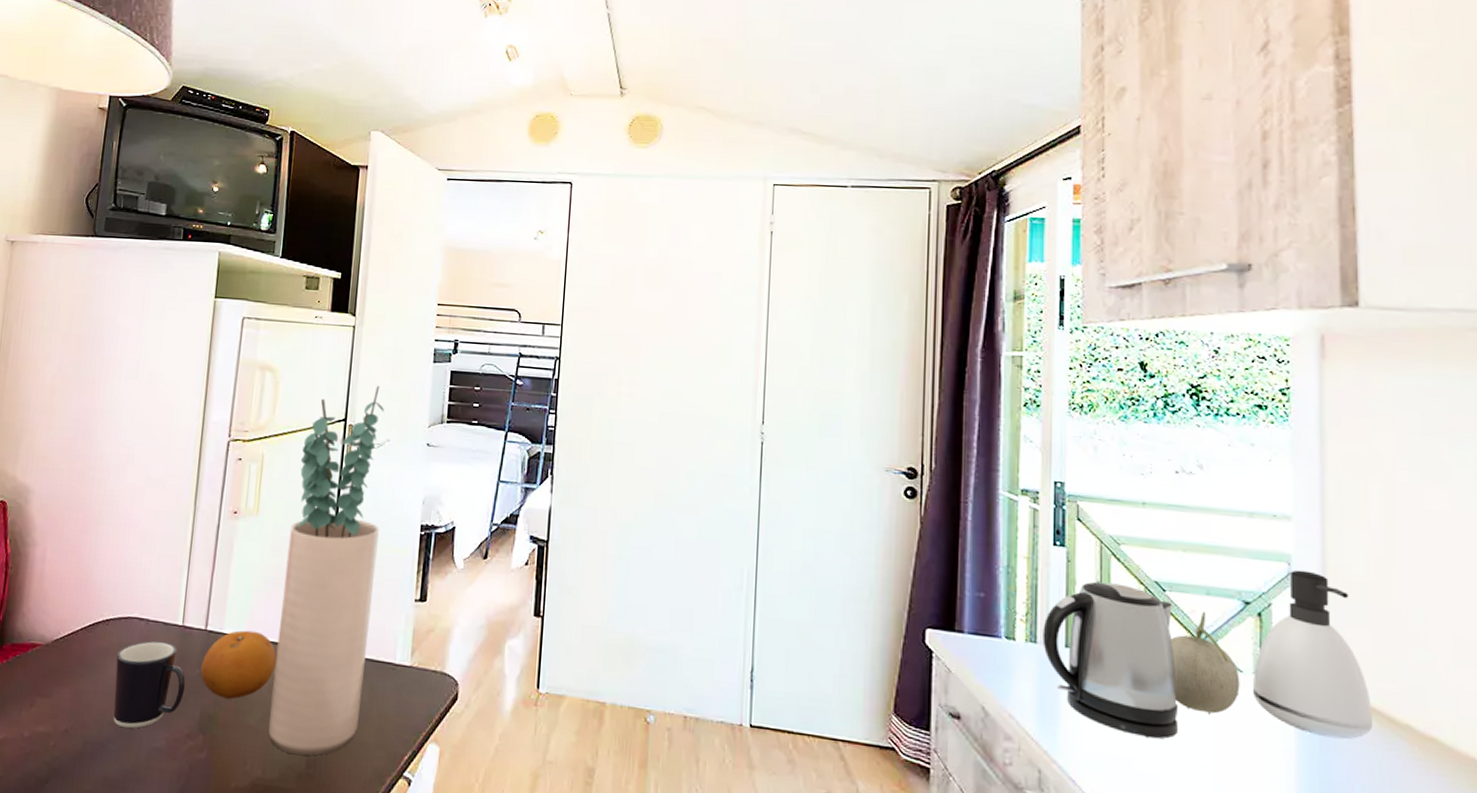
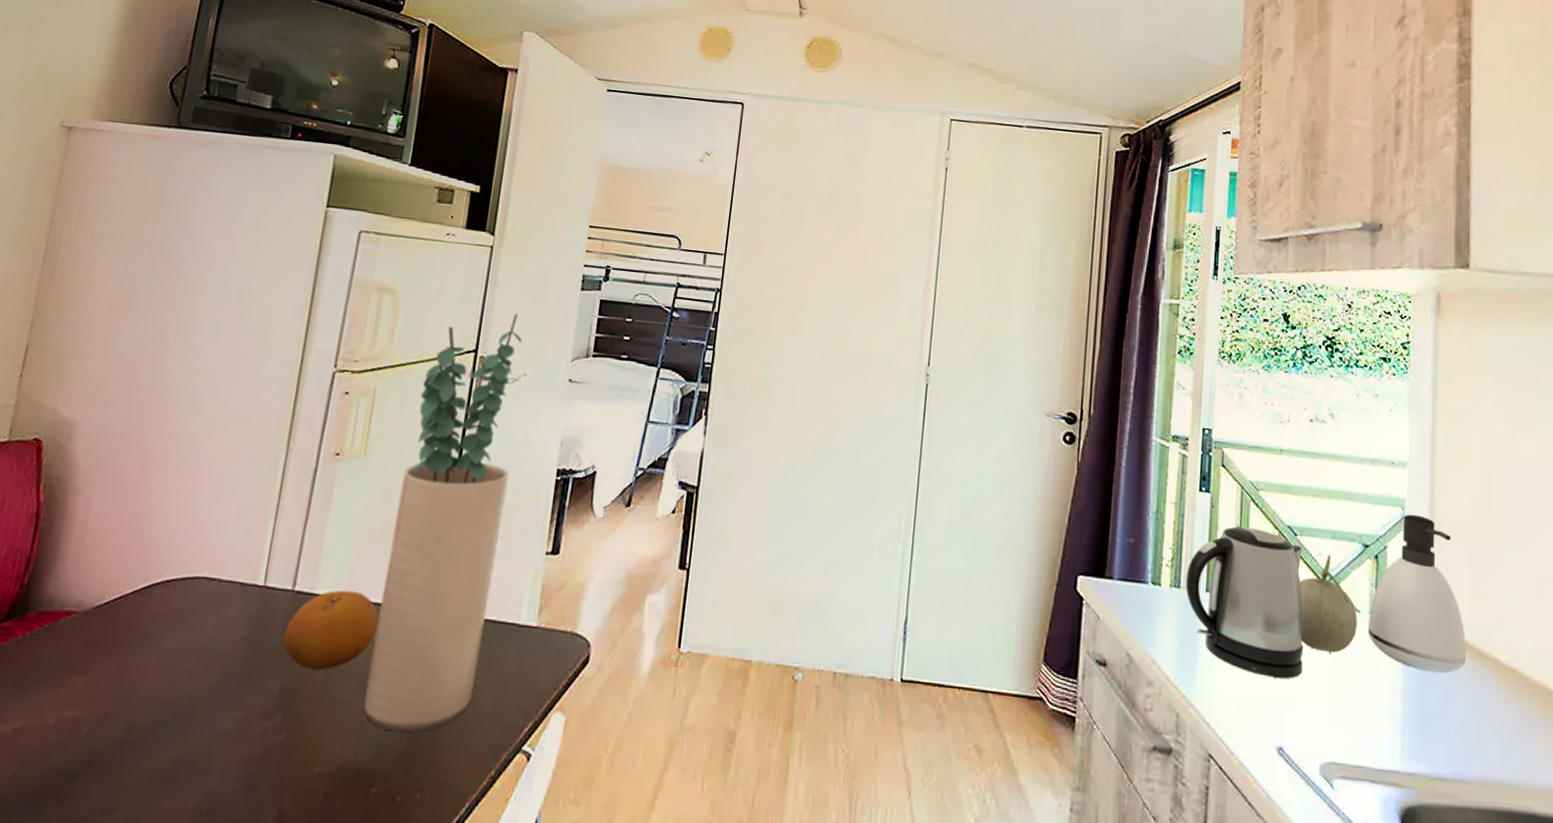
mug: present [113,640,185,728] -> none [168,604,264,709]

